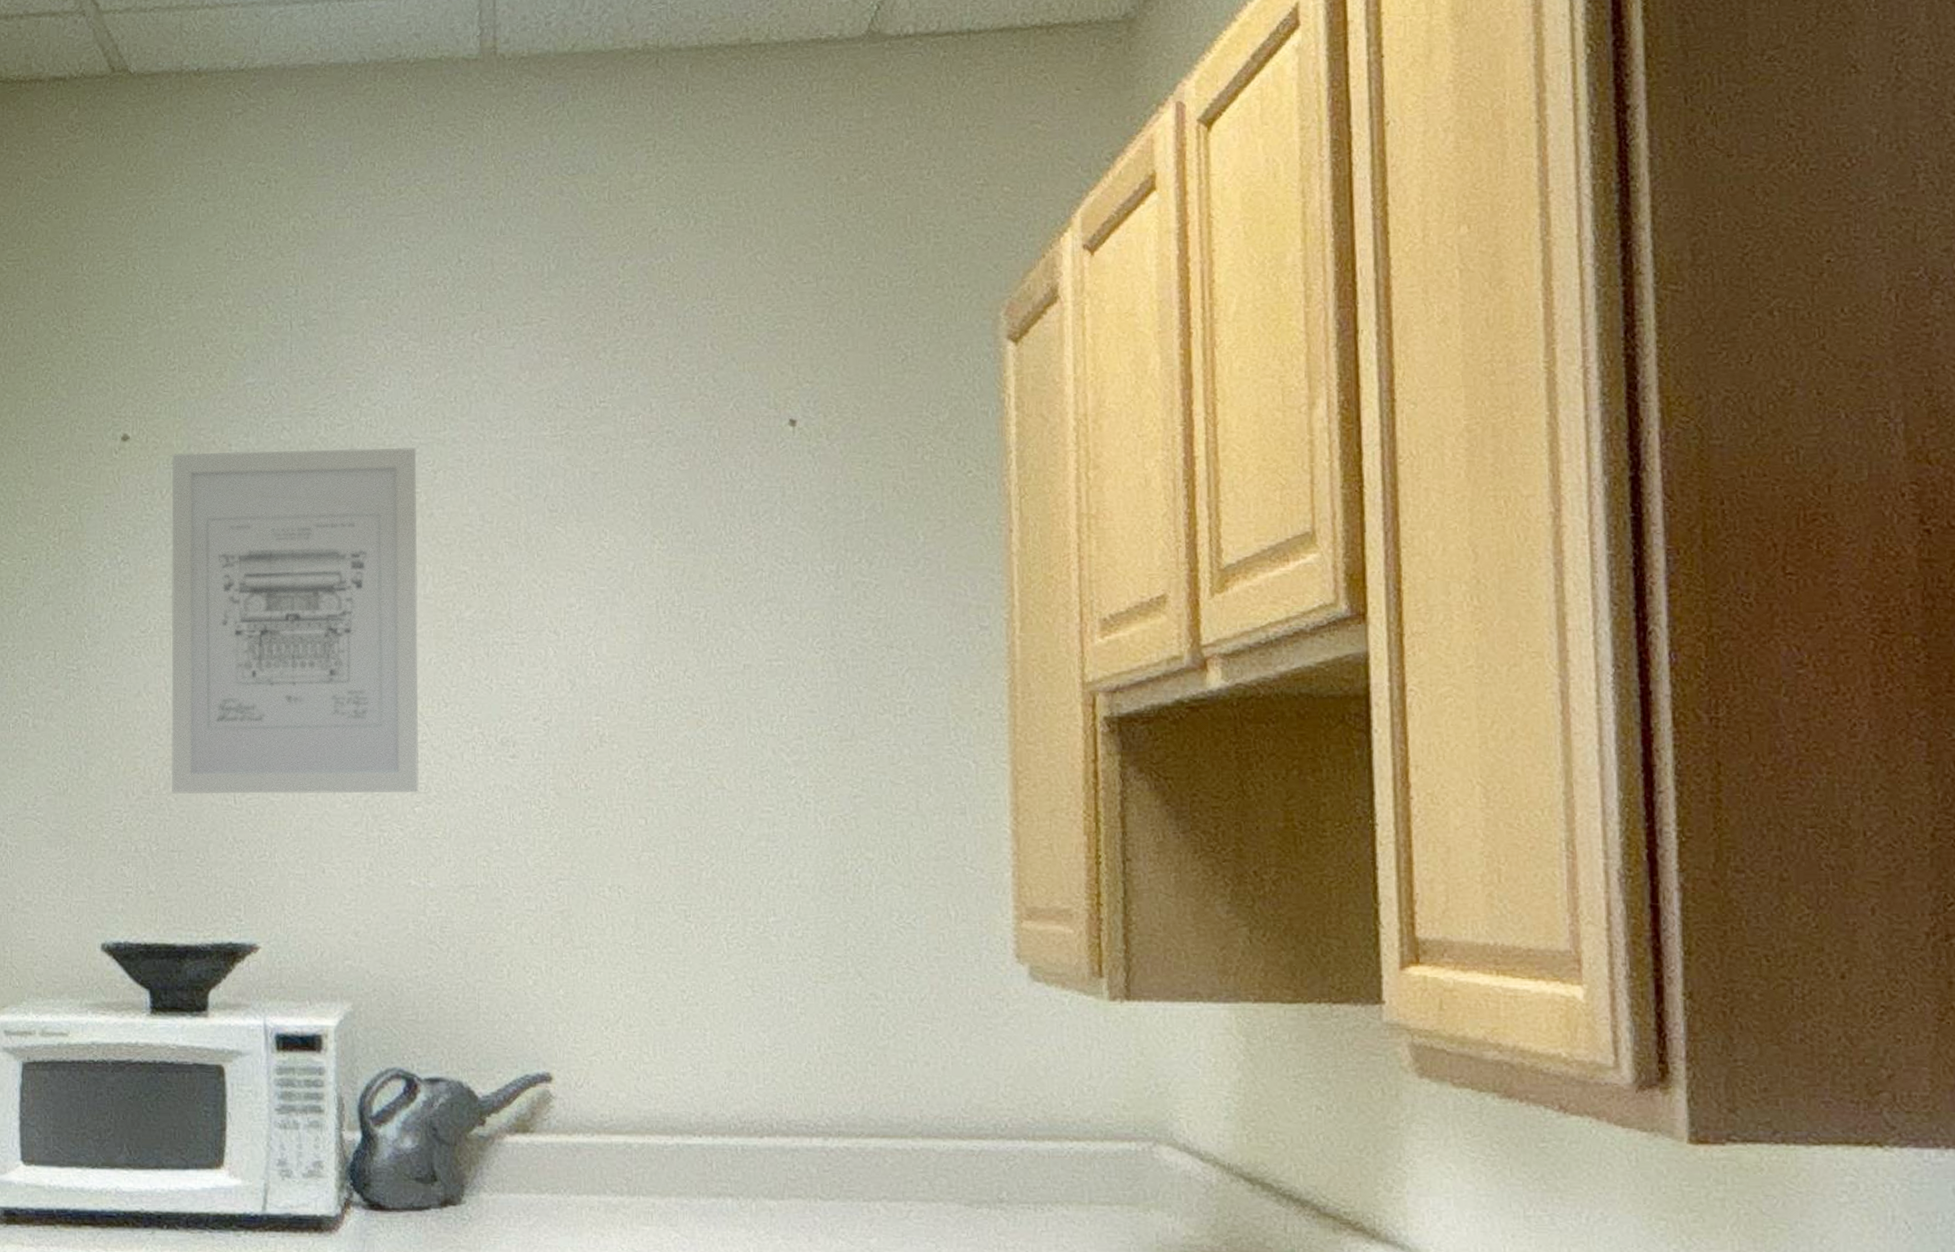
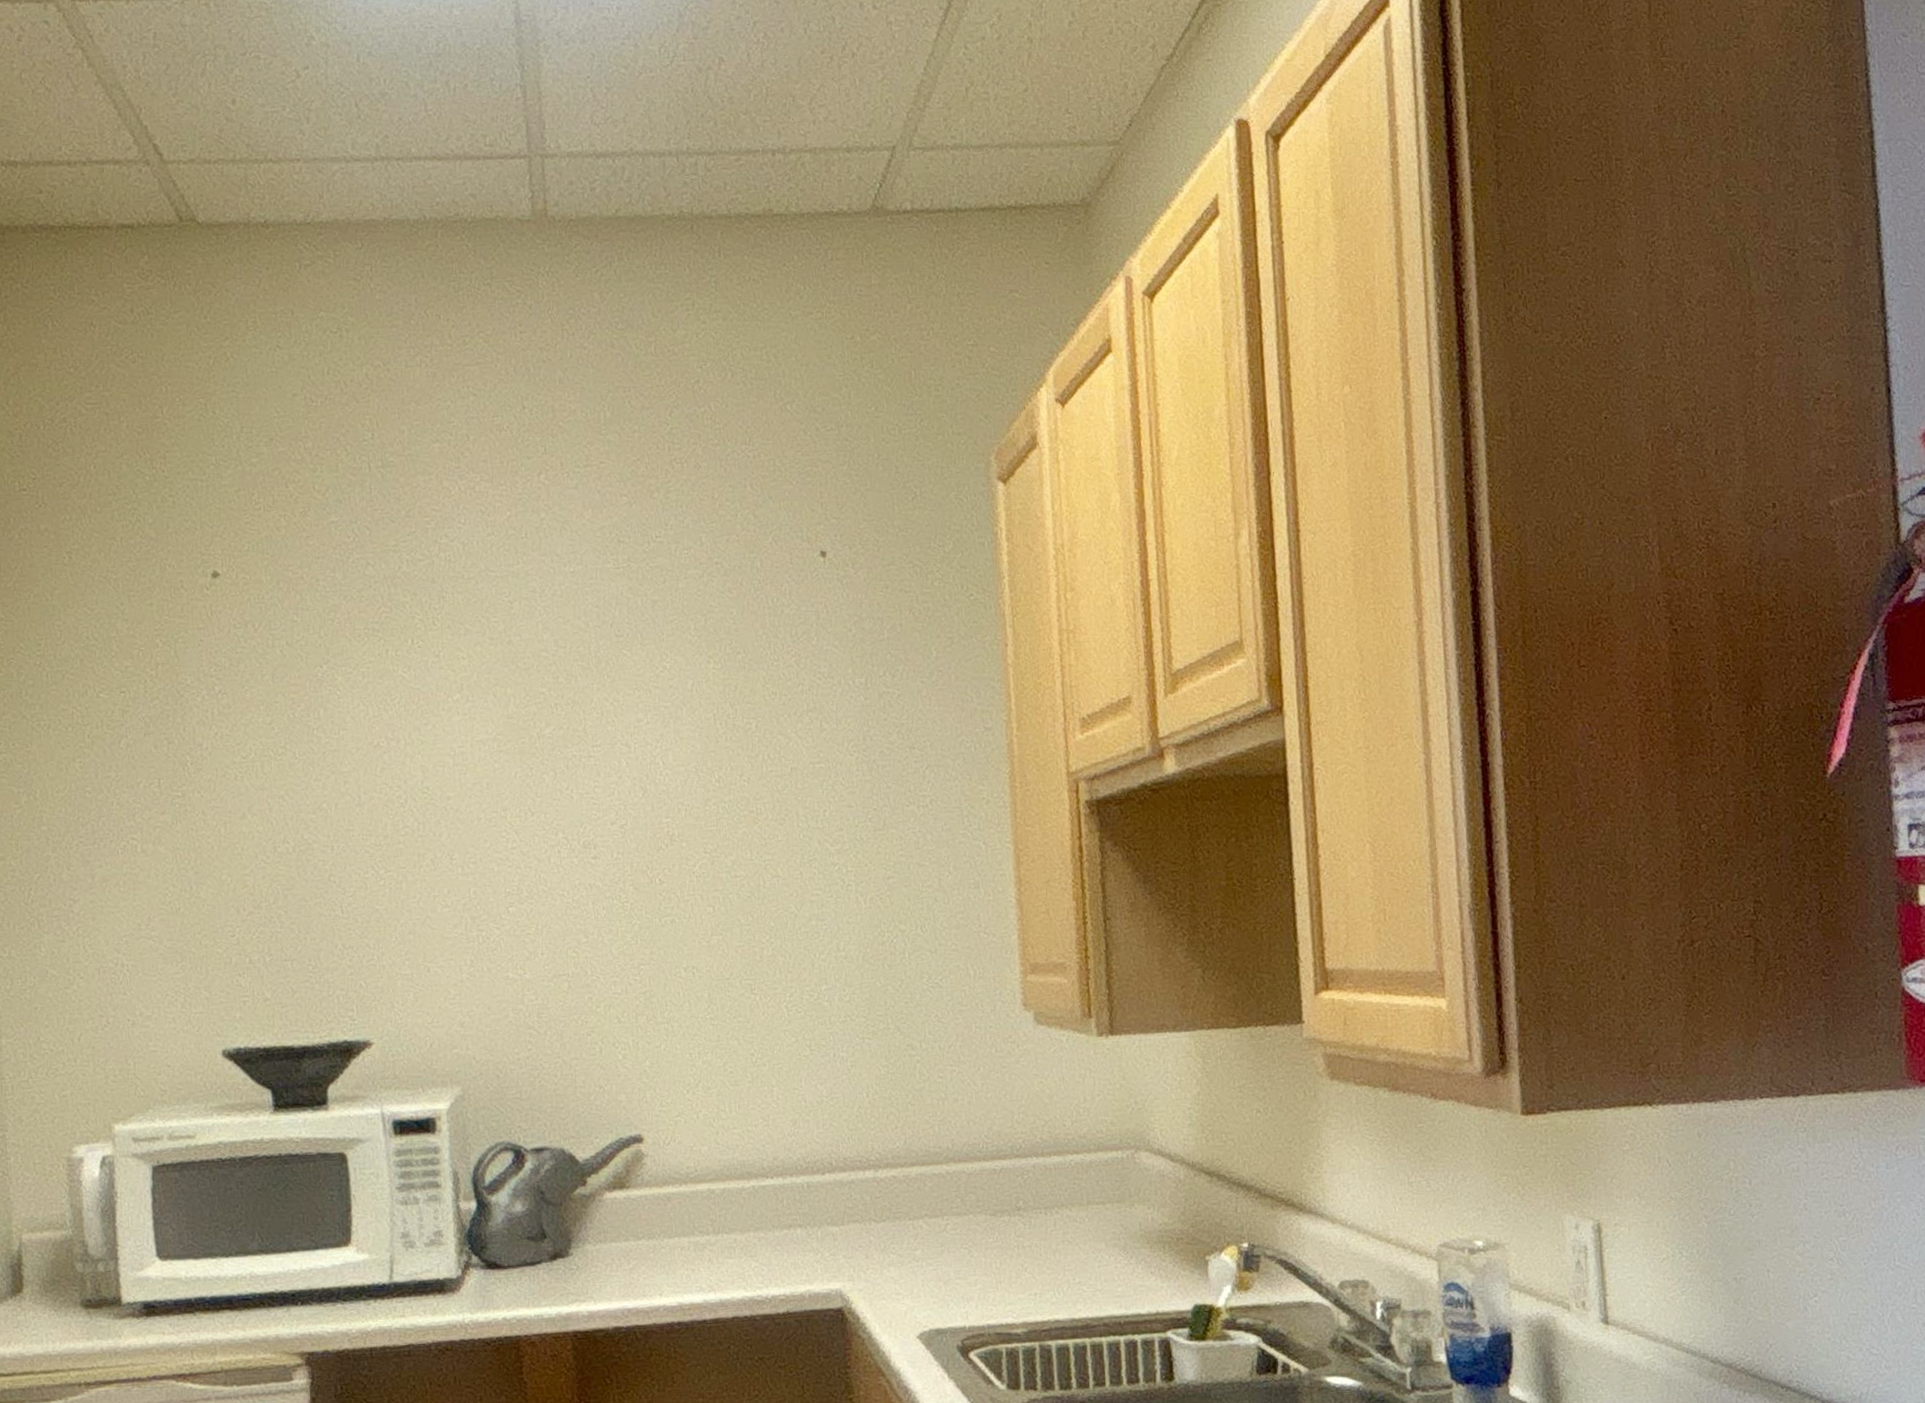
wall art: present [171,447,419,795] -> none [261,580,512,907]

